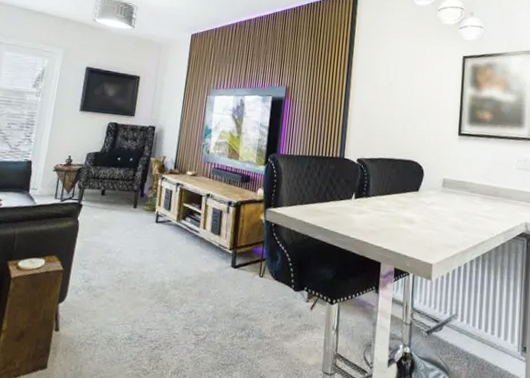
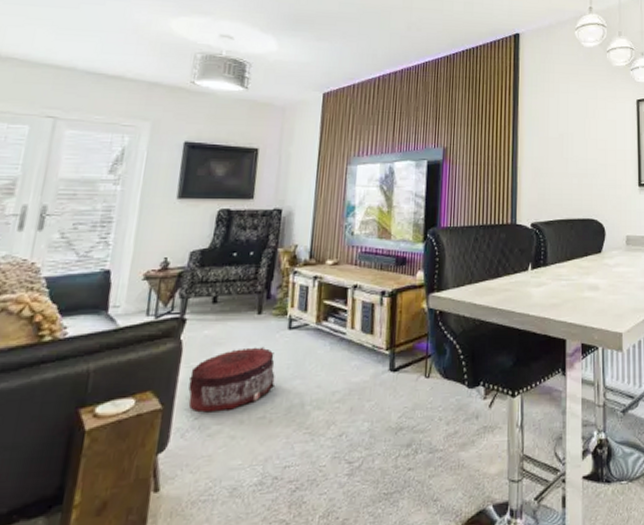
pouf: none [81,232,145,279] -> present [188,347,275,413]

